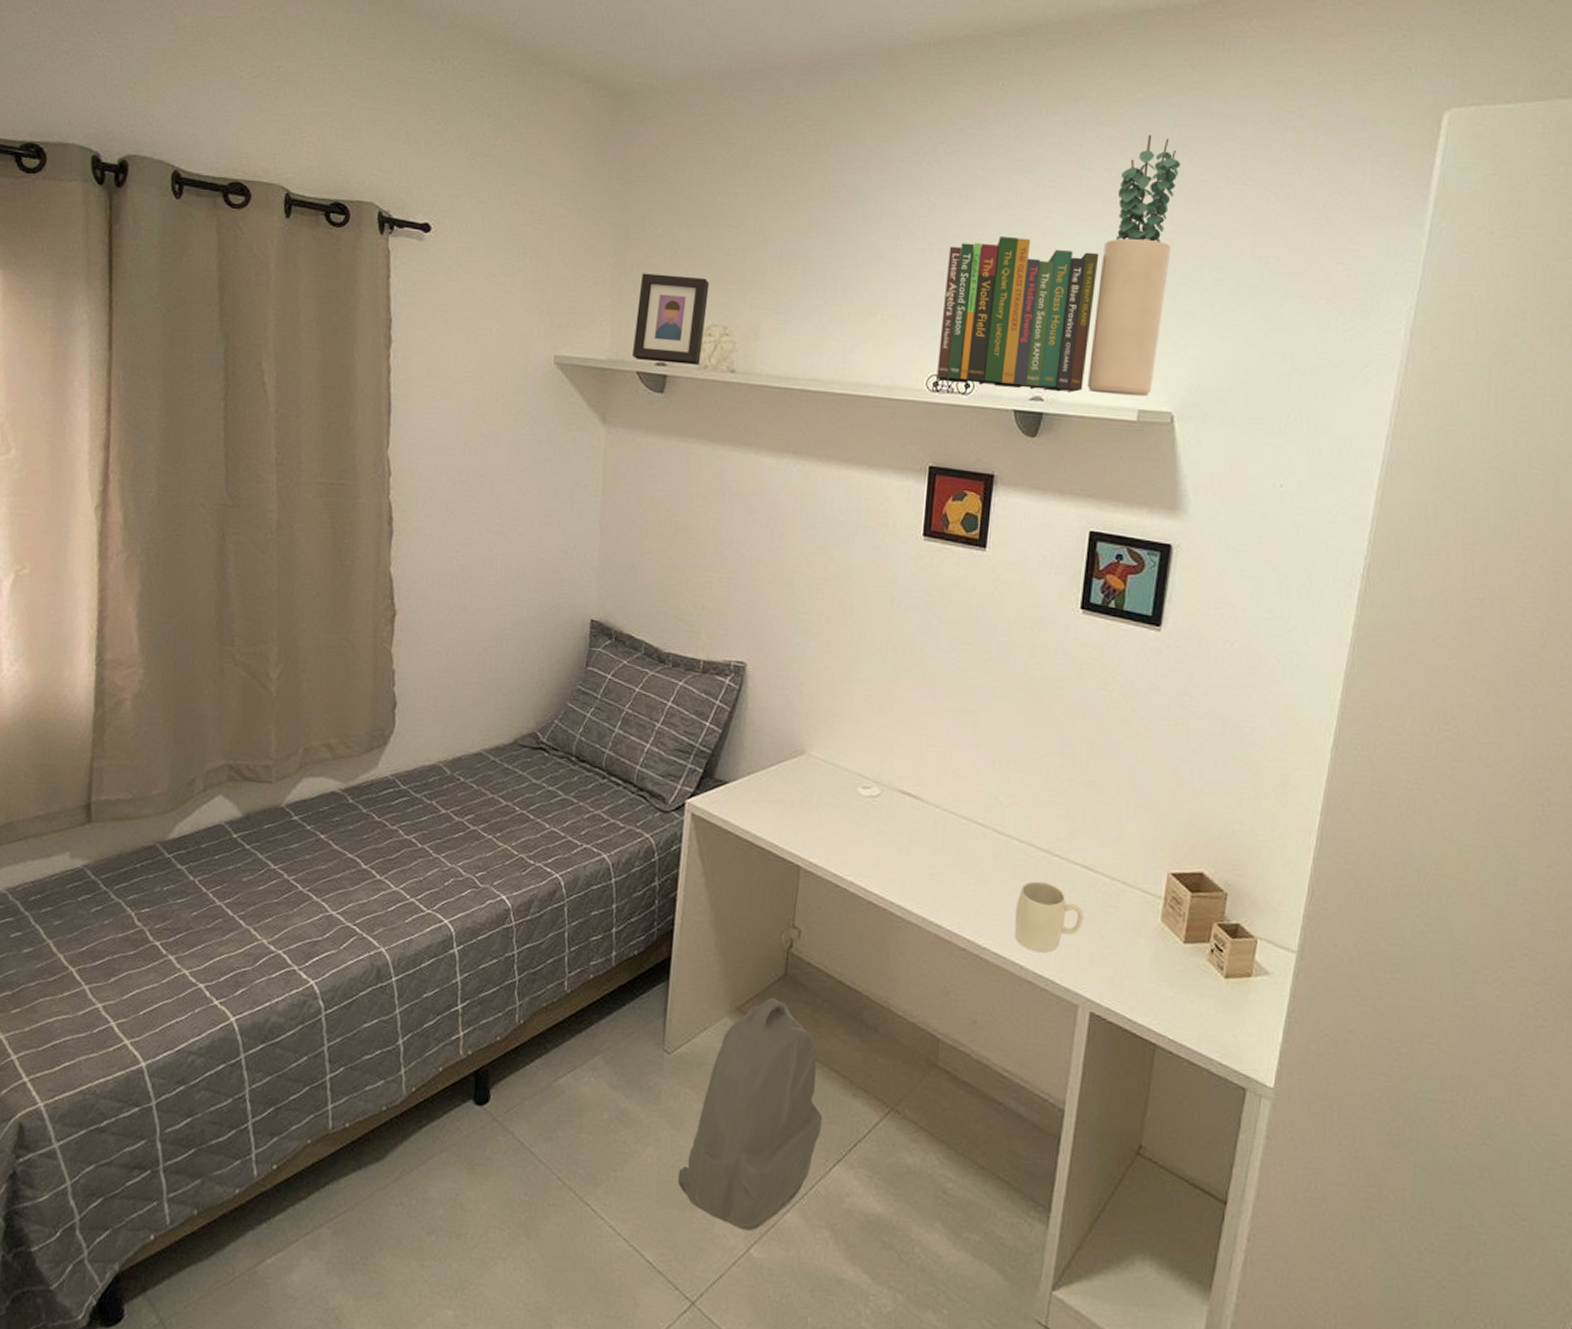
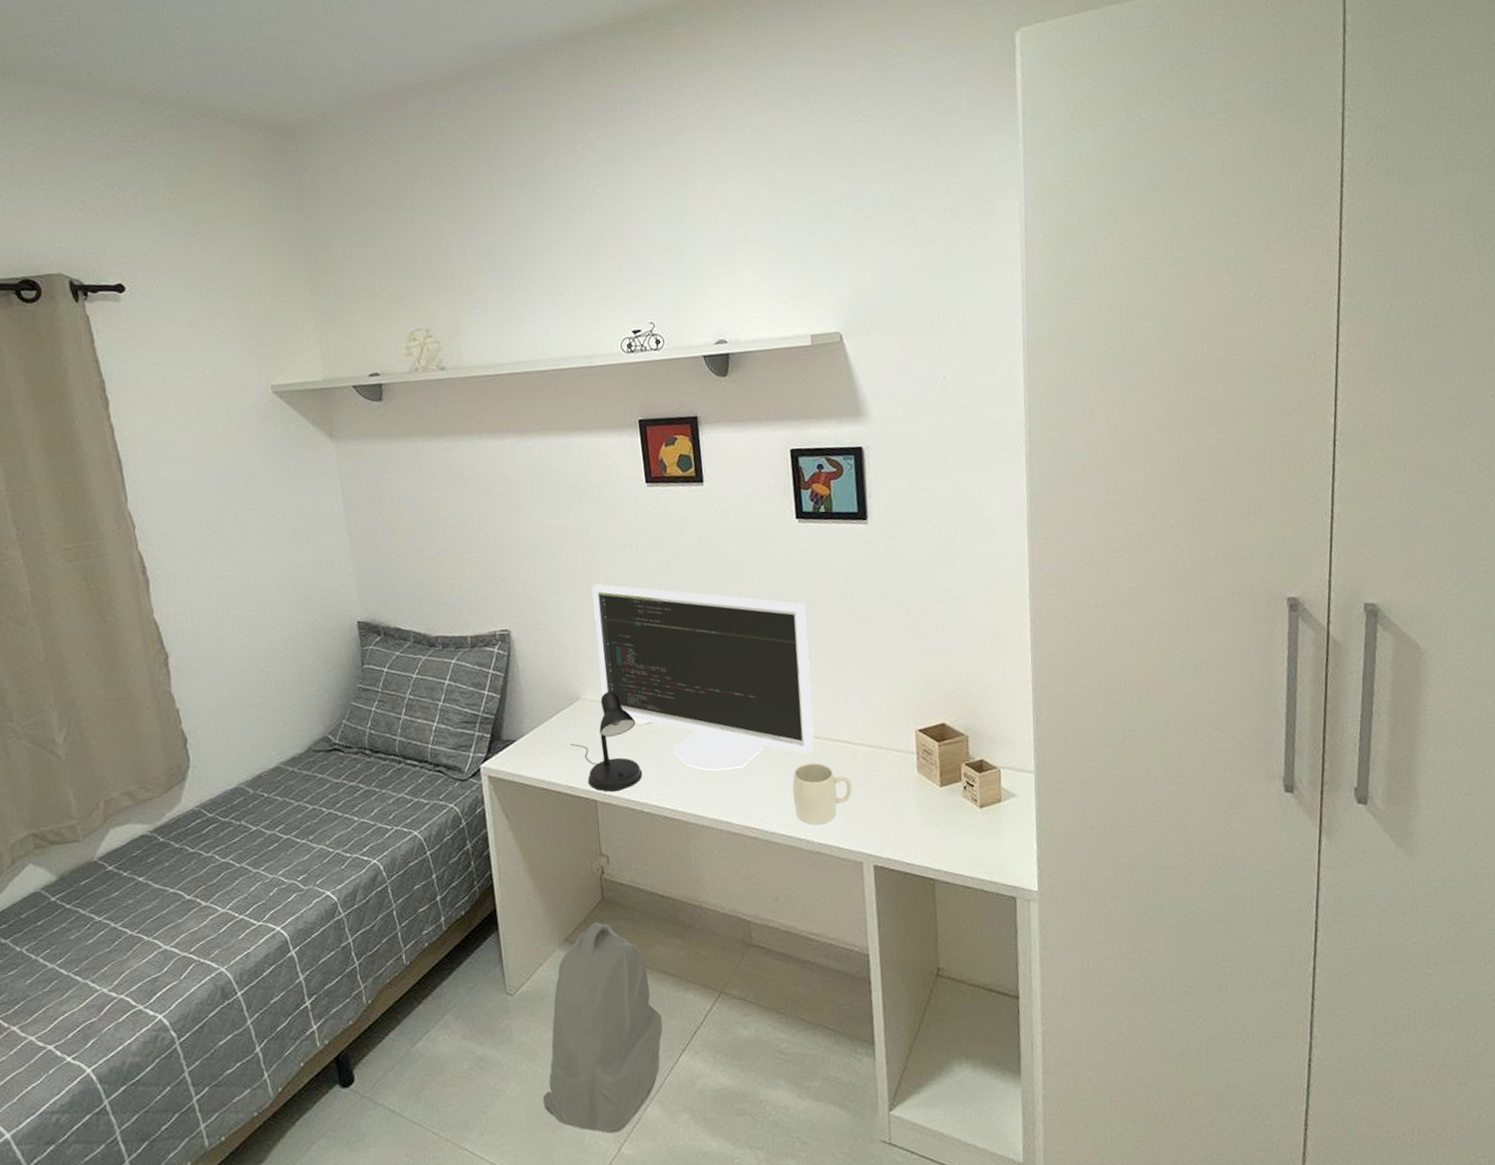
picture frame: present [632,273,710,365] -> none [339,288,411,375]
desk lamp: none [785,752,860,863] -> present [570,691,643,792]
computer monitor: none [830,634,1073,871] -> present [592,584,814,771]
books: present [936,237,1100,393] -> none [617,201,760,343]
vase: present [1087,135,1181,397] -> none [752,91,819,328]

